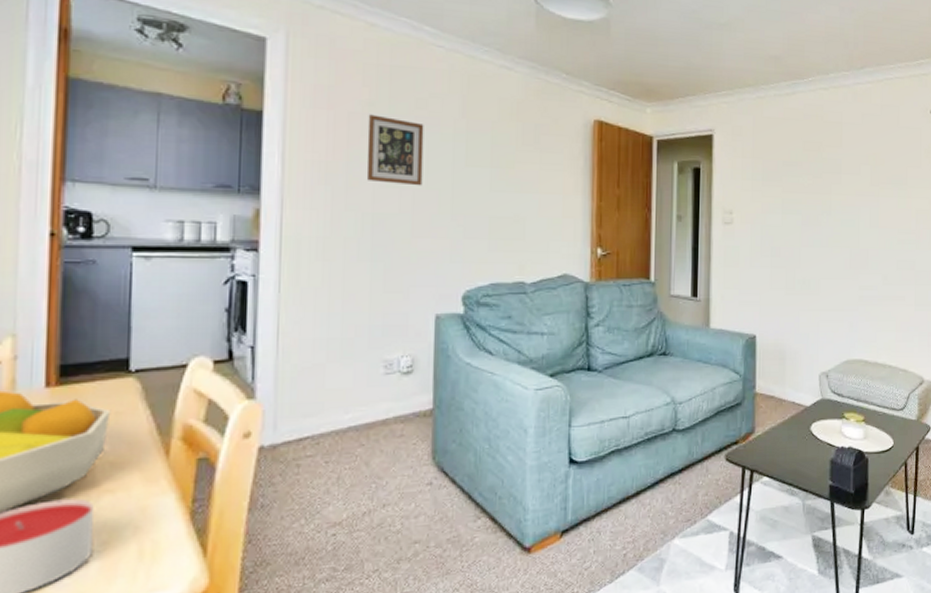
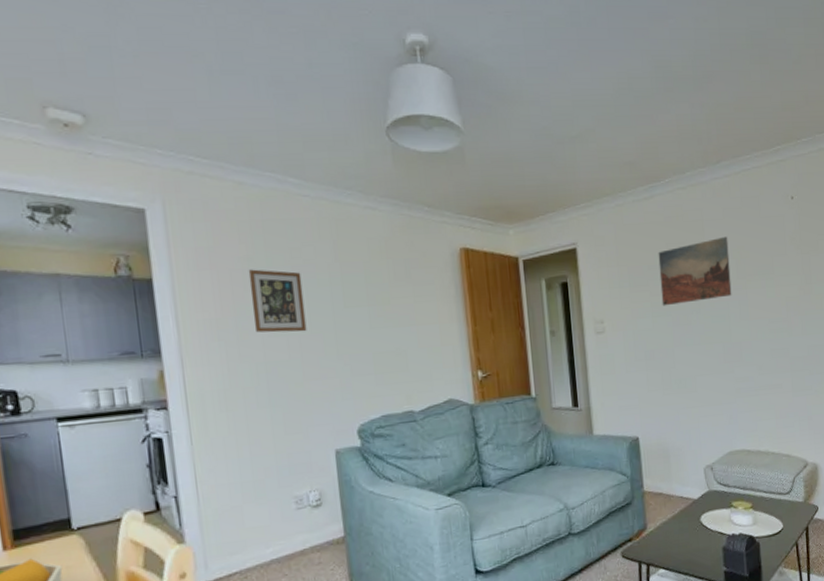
wall art: none [793,141,865,204] -> present [658,236,732,306]

